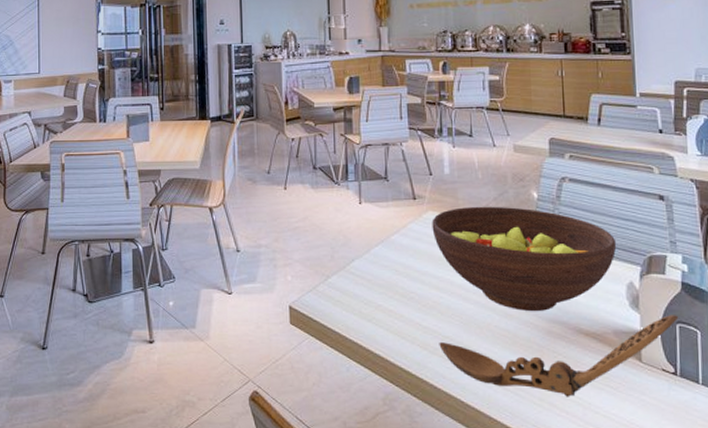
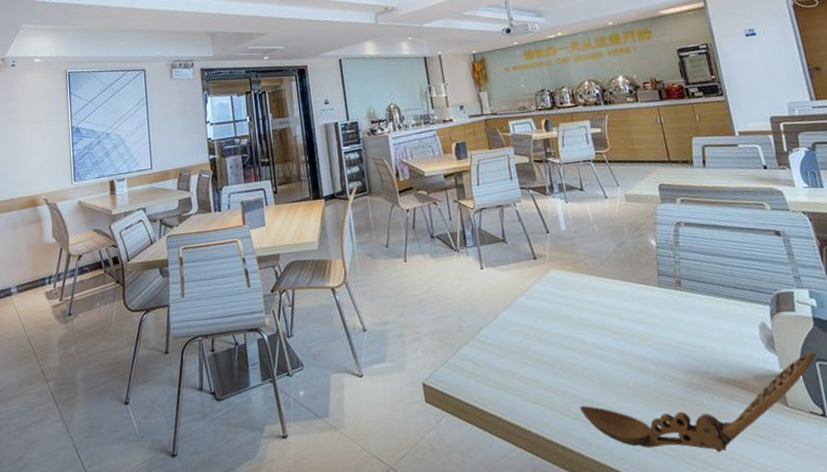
fruit bowl: present [432,206,617,312] -> none [555,257,743,364]

